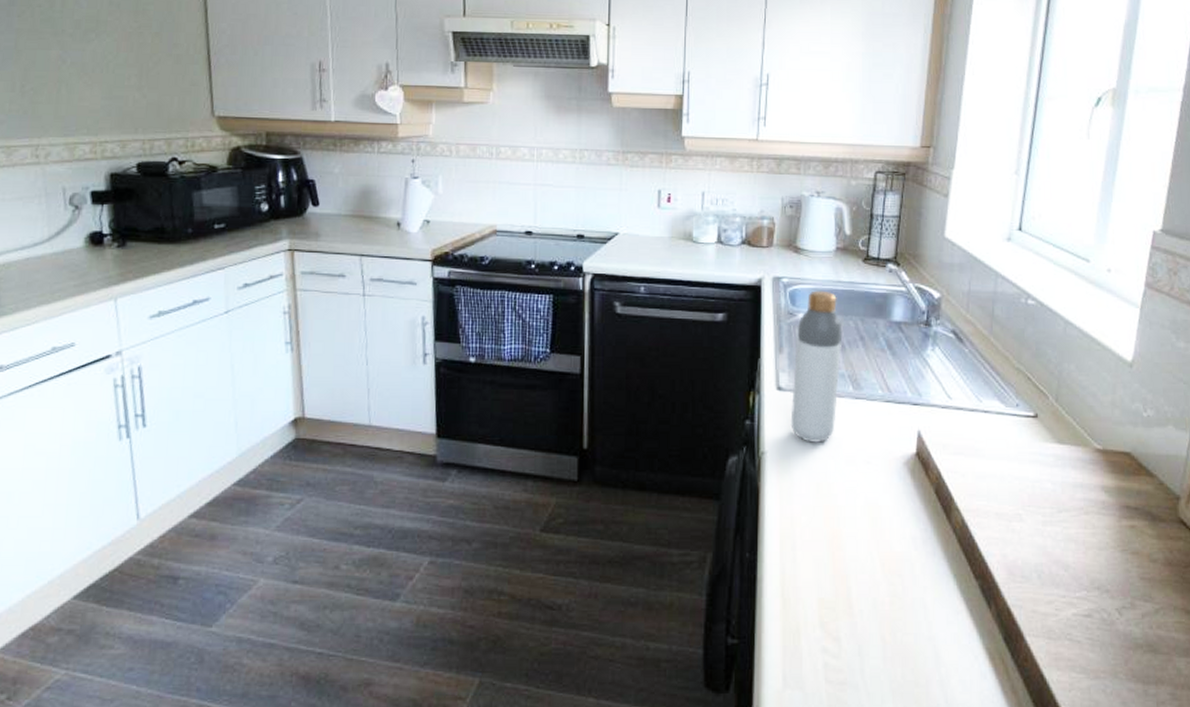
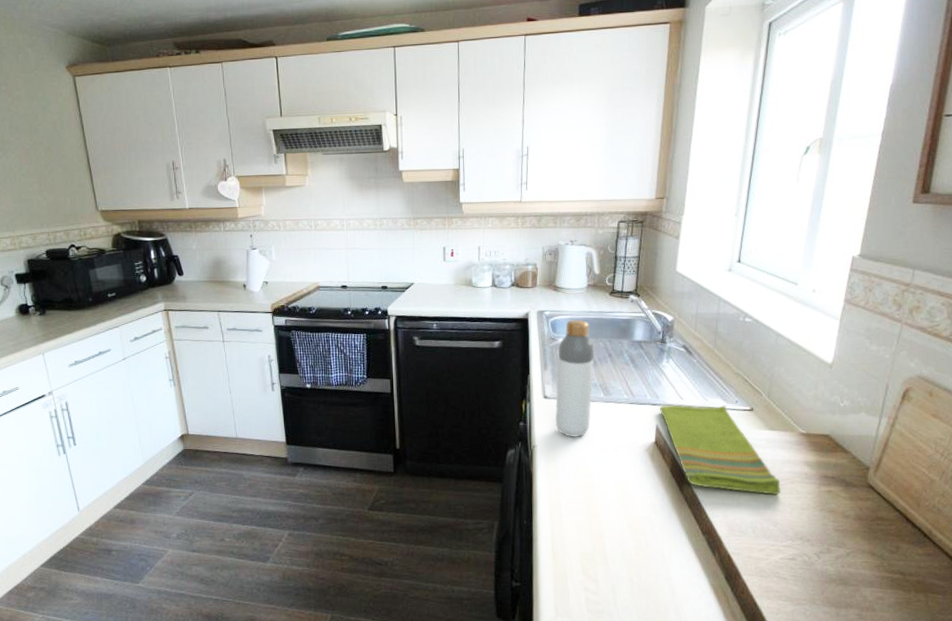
dish towel: none [923,405,1072,530] -> present [660,404,781,496]

